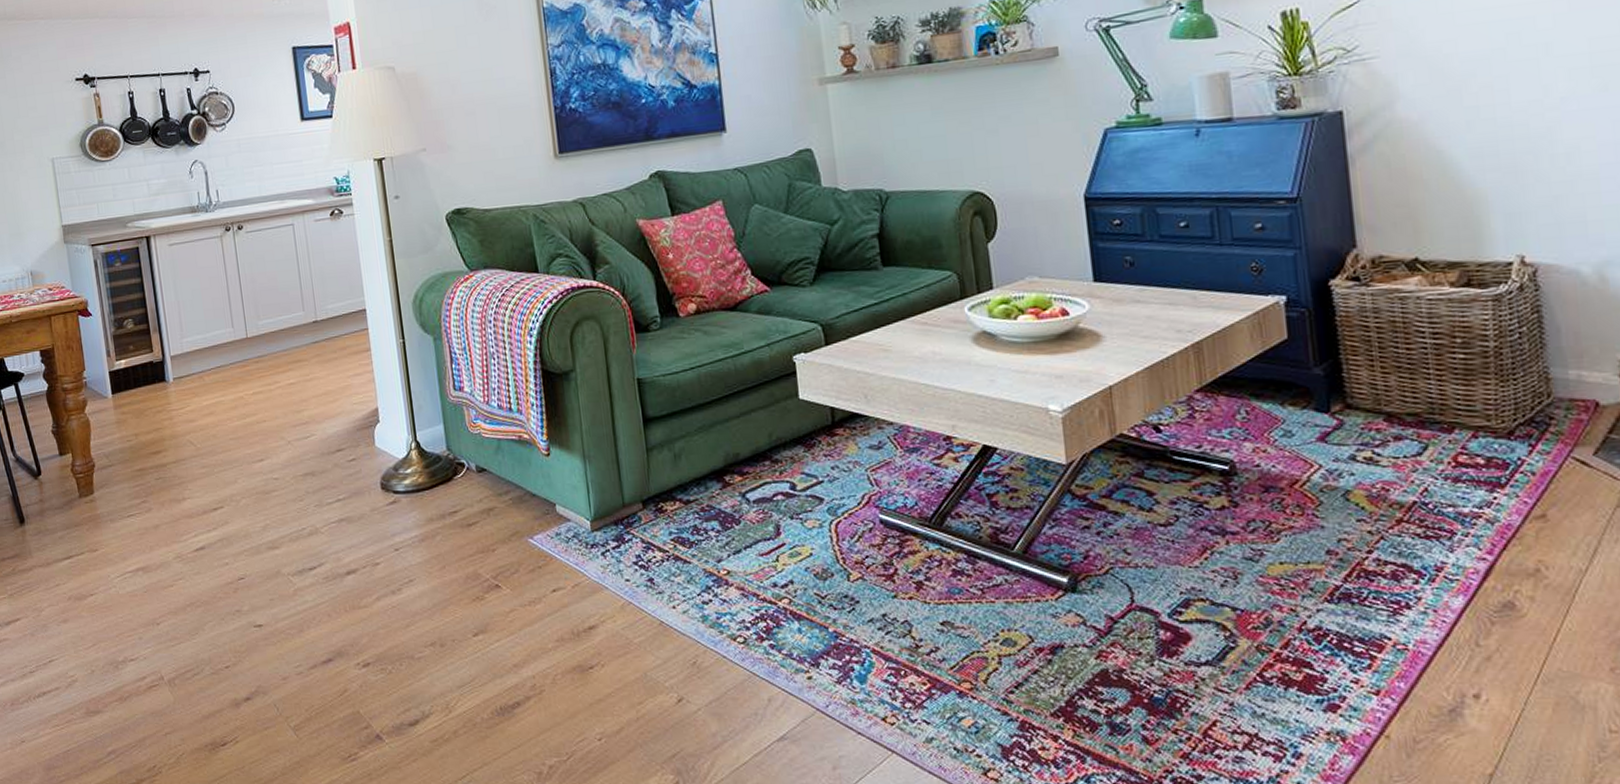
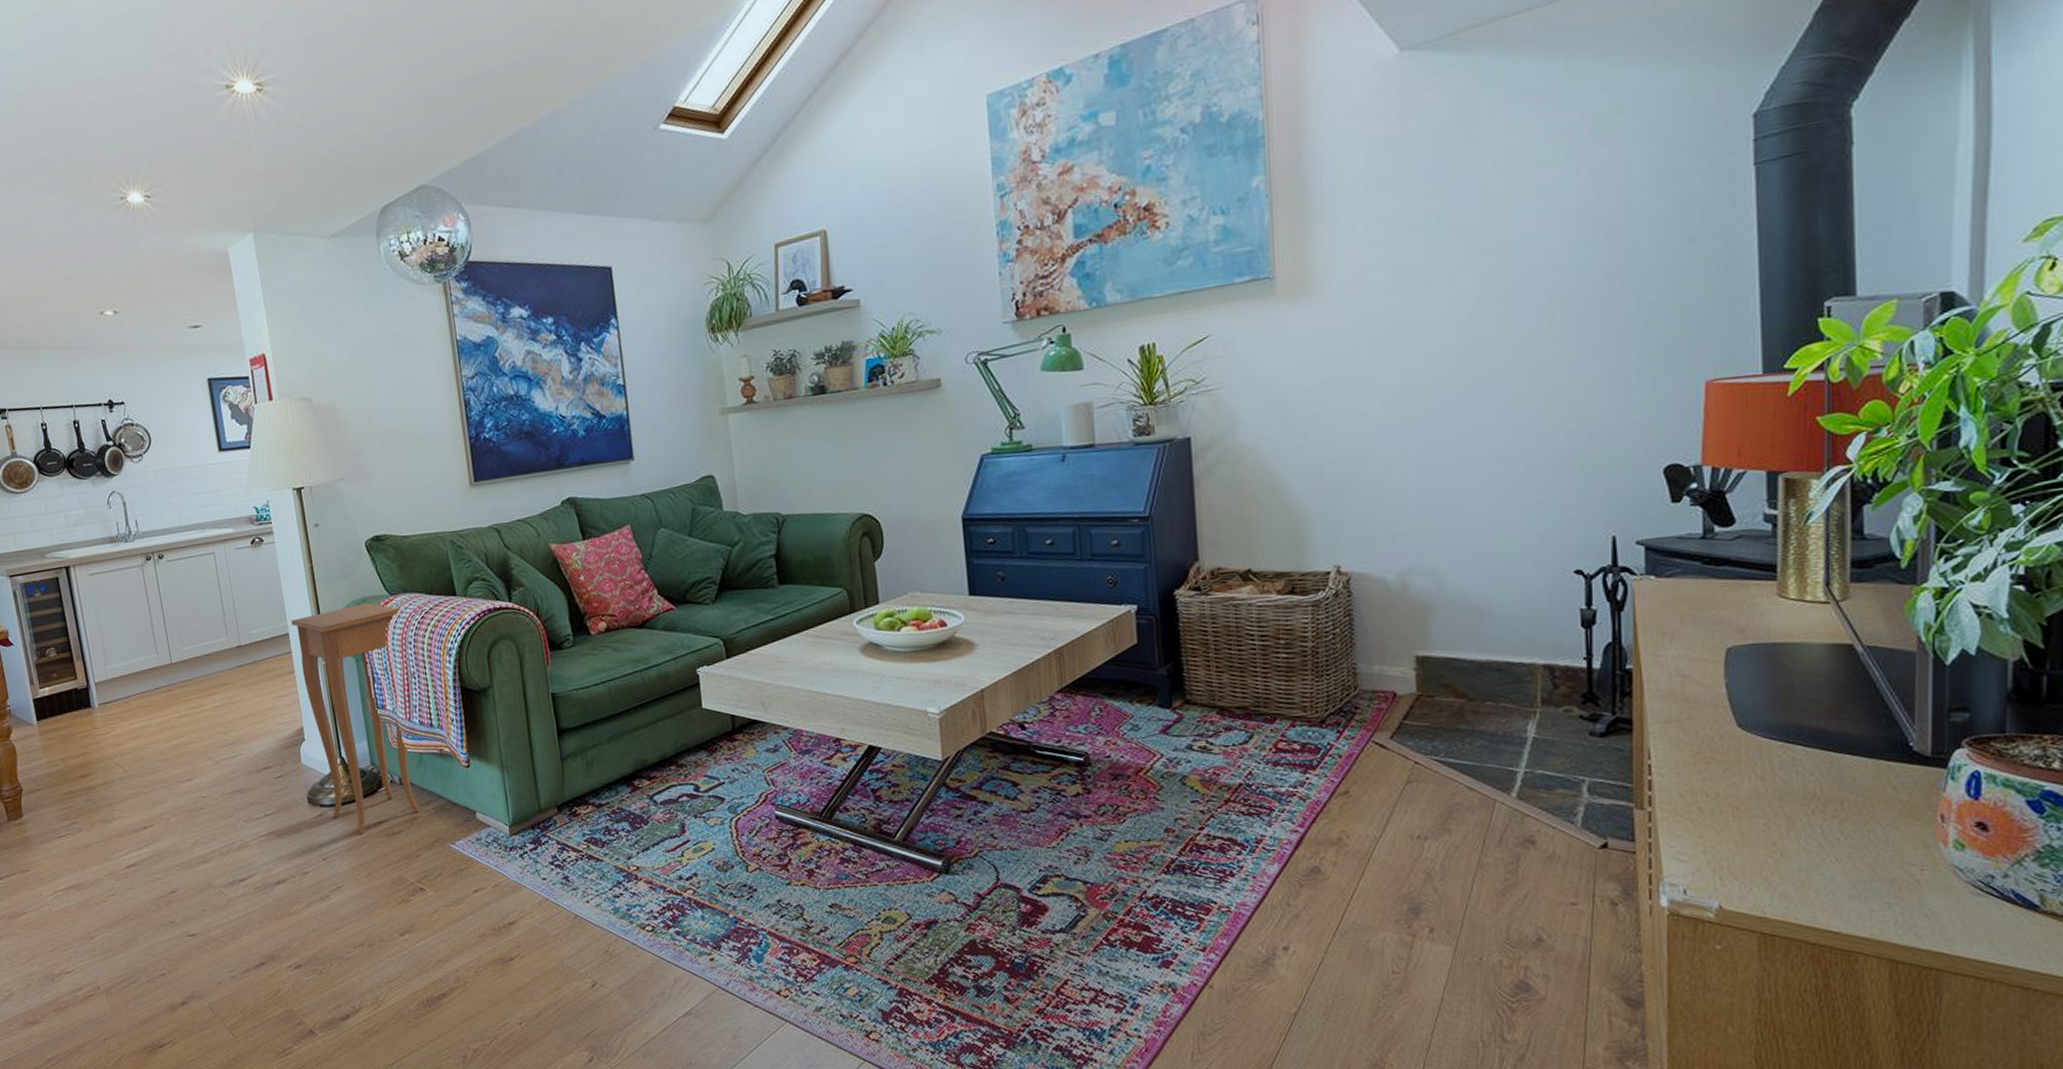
side table: none [368,279,497,524] -> present [290,603,420,835]

